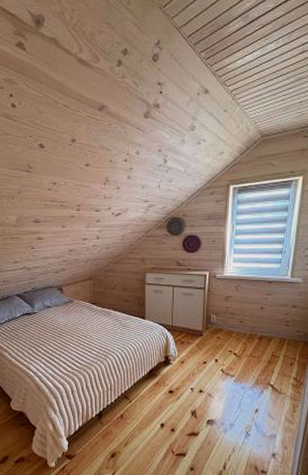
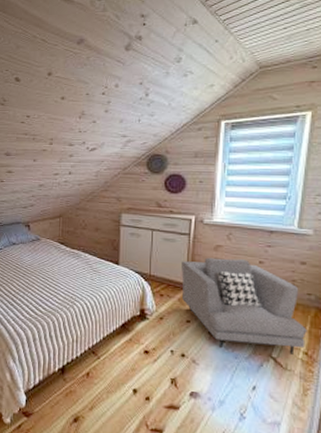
armchair: none [199,307,296,382] -> present [181,257,307,355]

